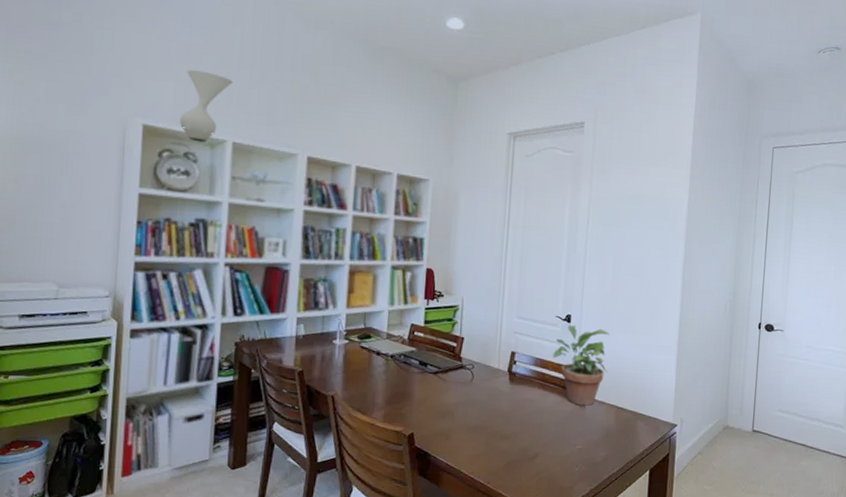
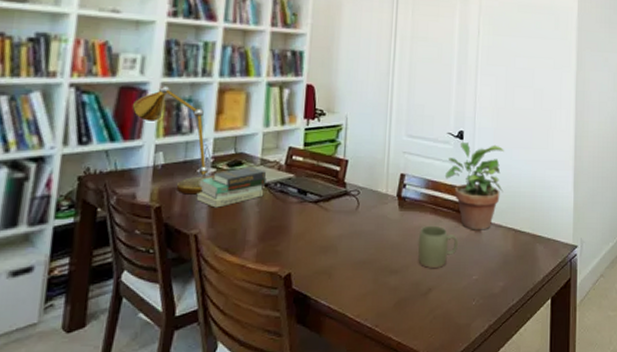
desk lamp: none [276,267,348,362] -> present [131,86,216,195]
books: none [332,340,392,374] -> present [196,166,267,208]
mug: none [526,398,563,436] -> present [417,225,458,268]

